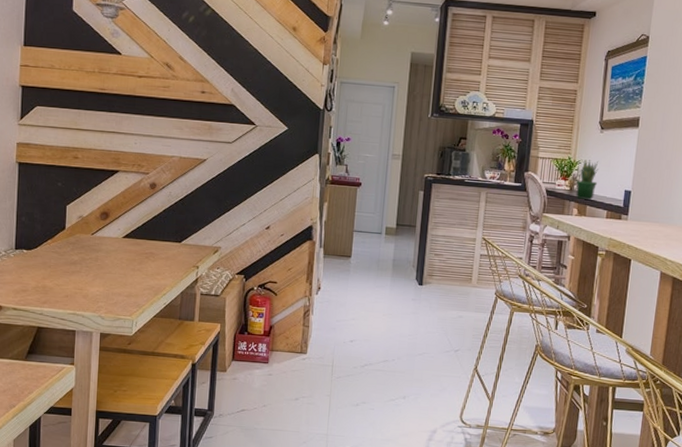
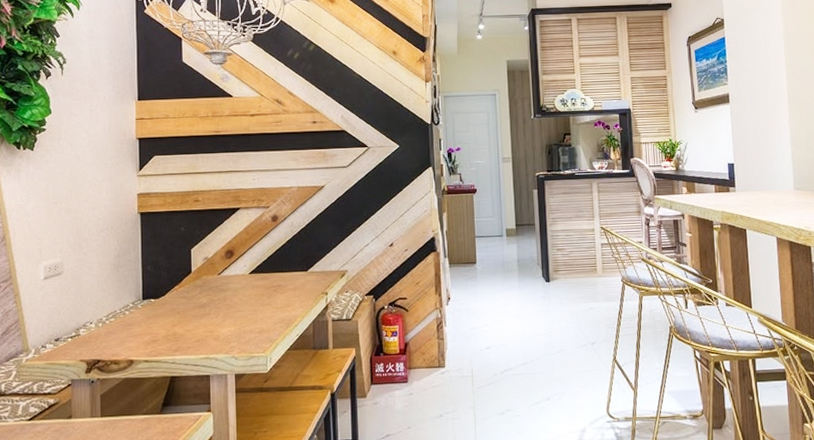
planter: present [576,159,599,200] -> none [680,139,701,177]

